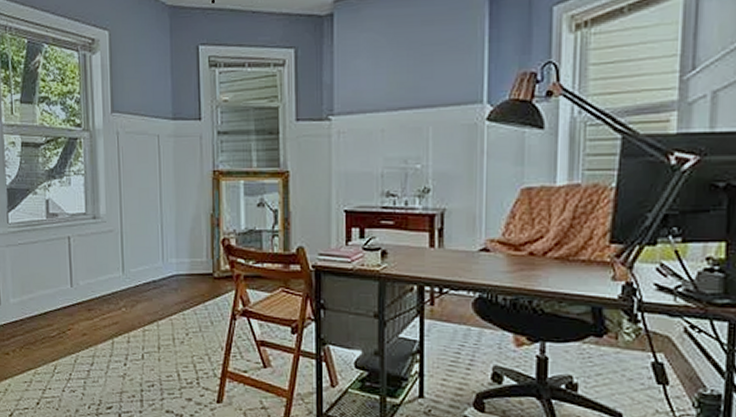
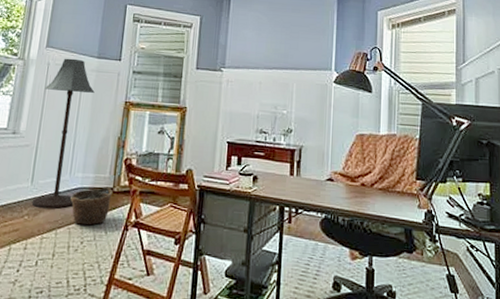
floor lamp: none [118,123,176,300] -> present [31,58,95,210]
basket: none [167,272,213,316] -> present [70,187,113,226]

